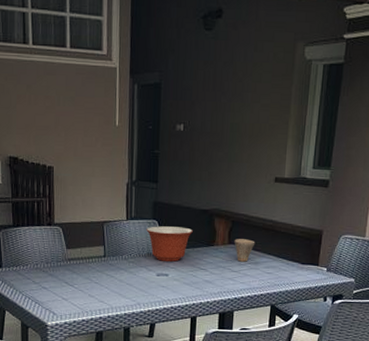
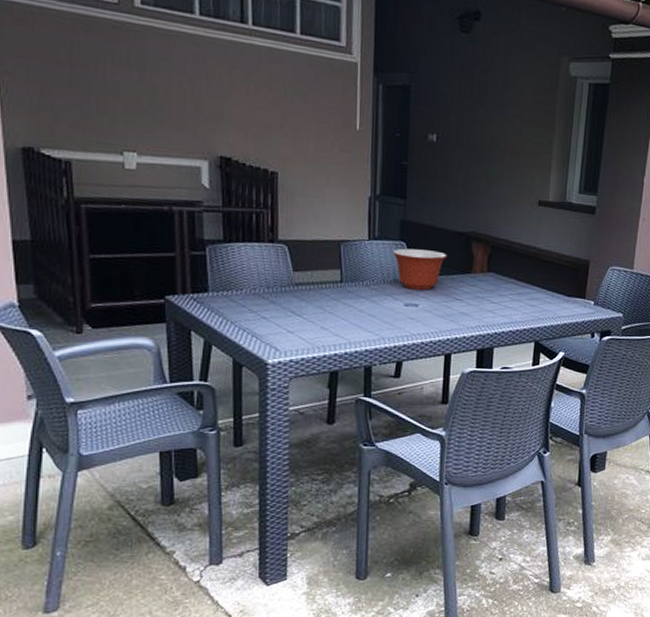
cup: present [234,239,256,262] -> none [494,266,518,293]

